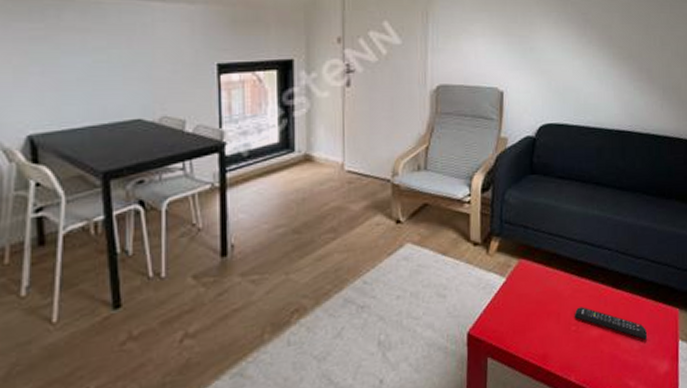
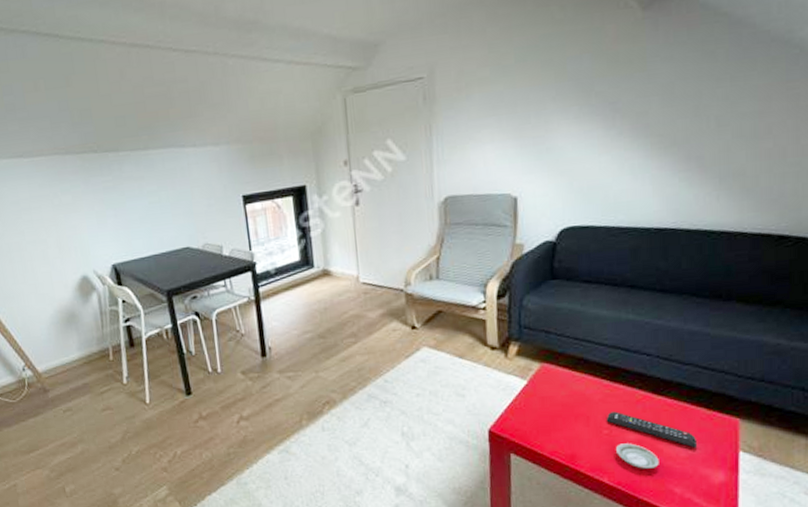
saucer: none [582,338,617,364] -> present [616,443,659,469]

